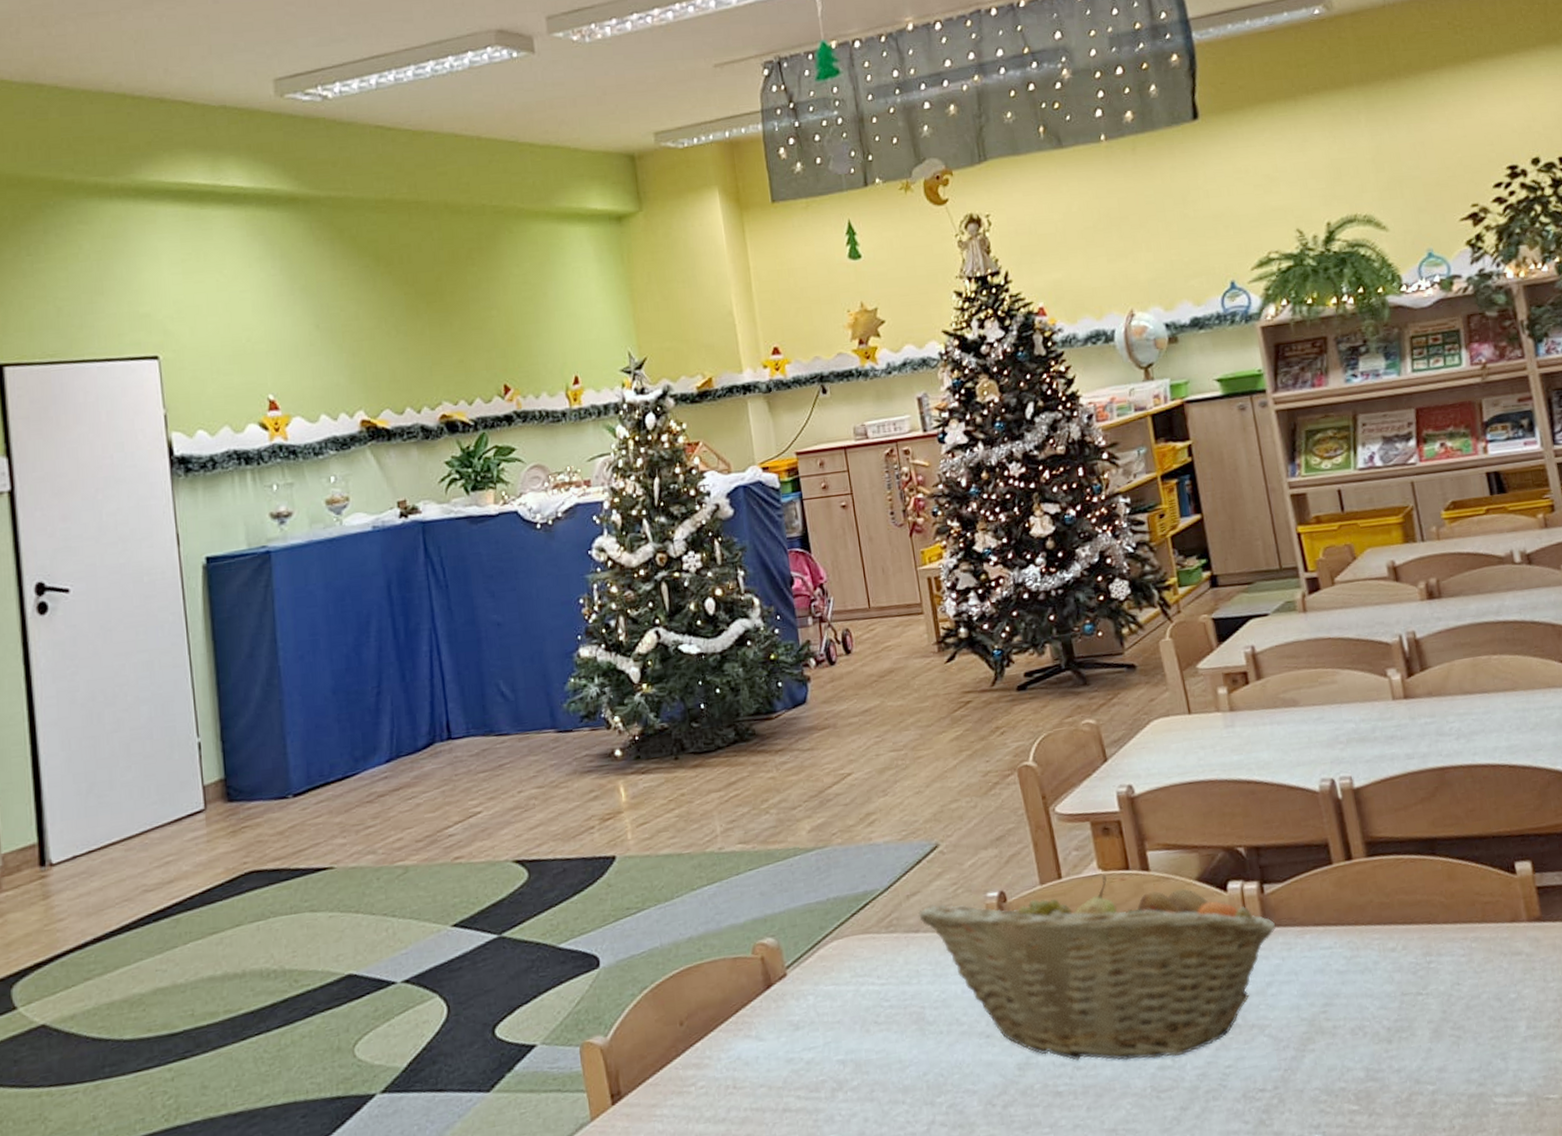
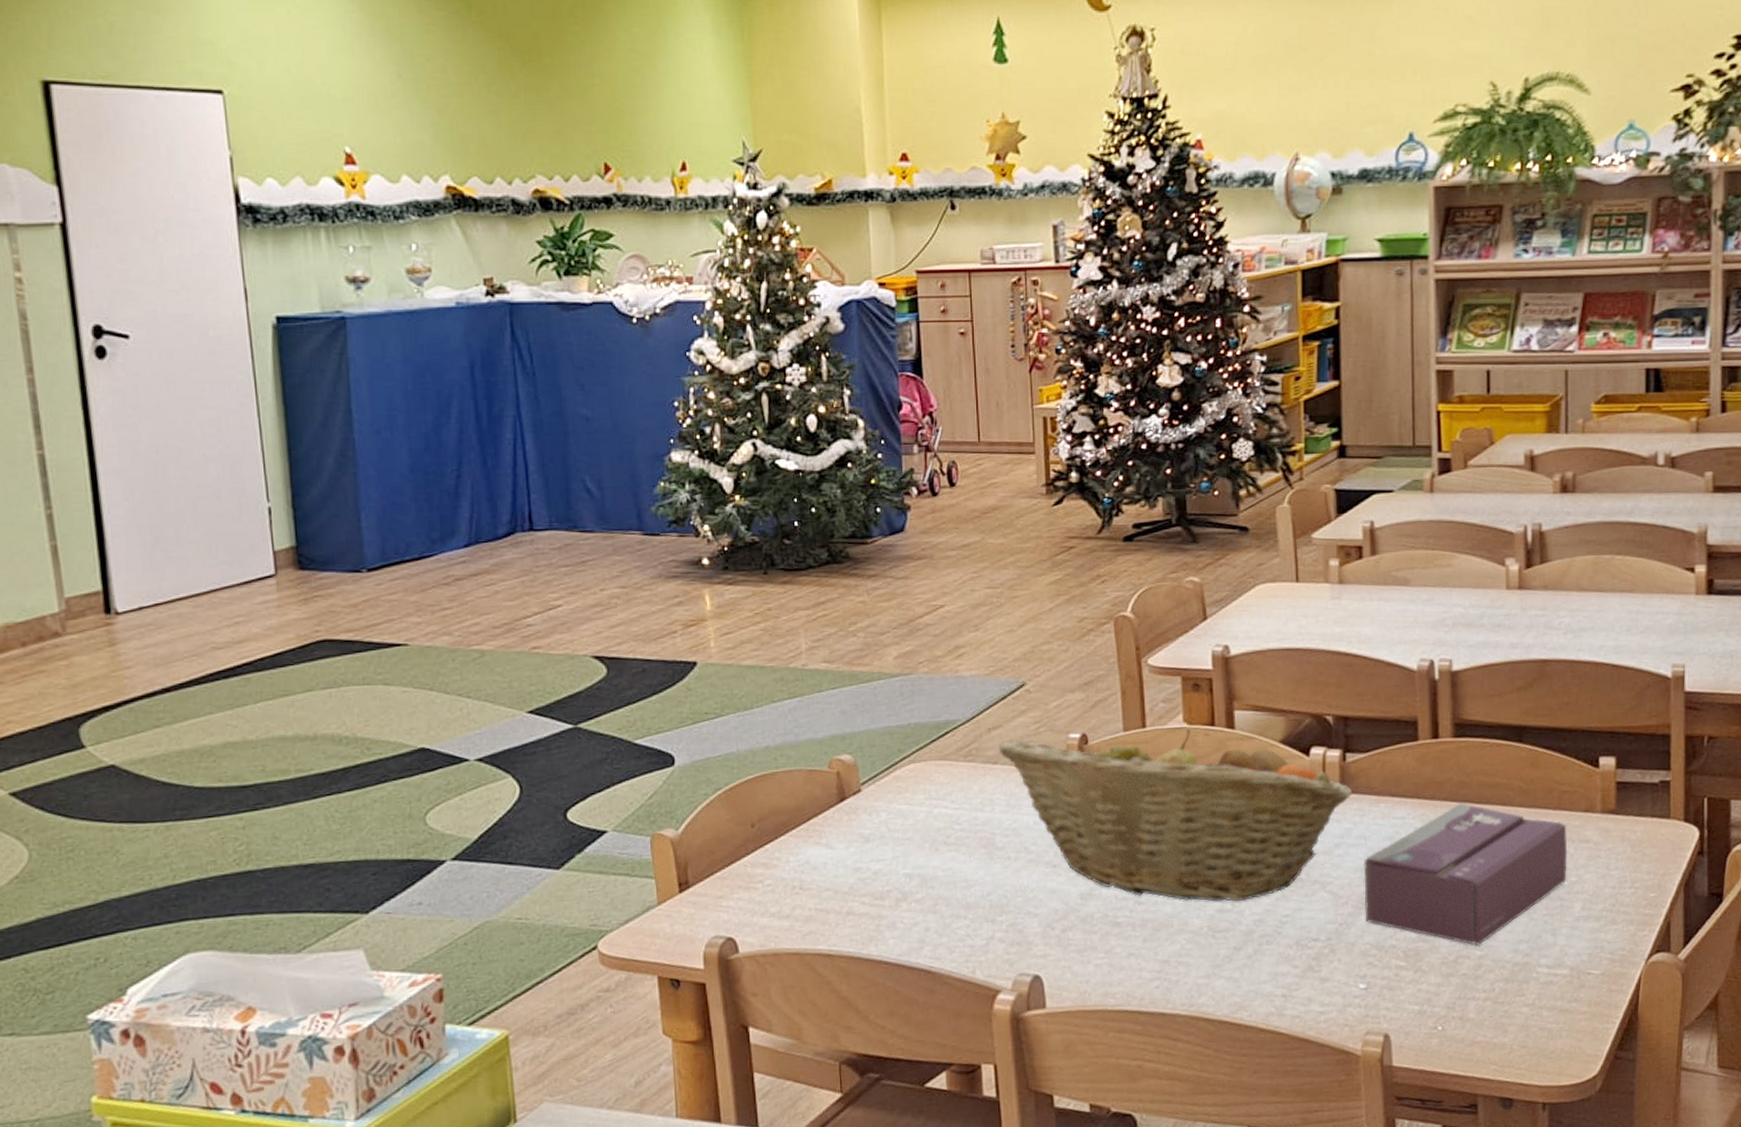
tissue box: none [1298,925,1507,1080] -> present [1363,803,1568,945]

